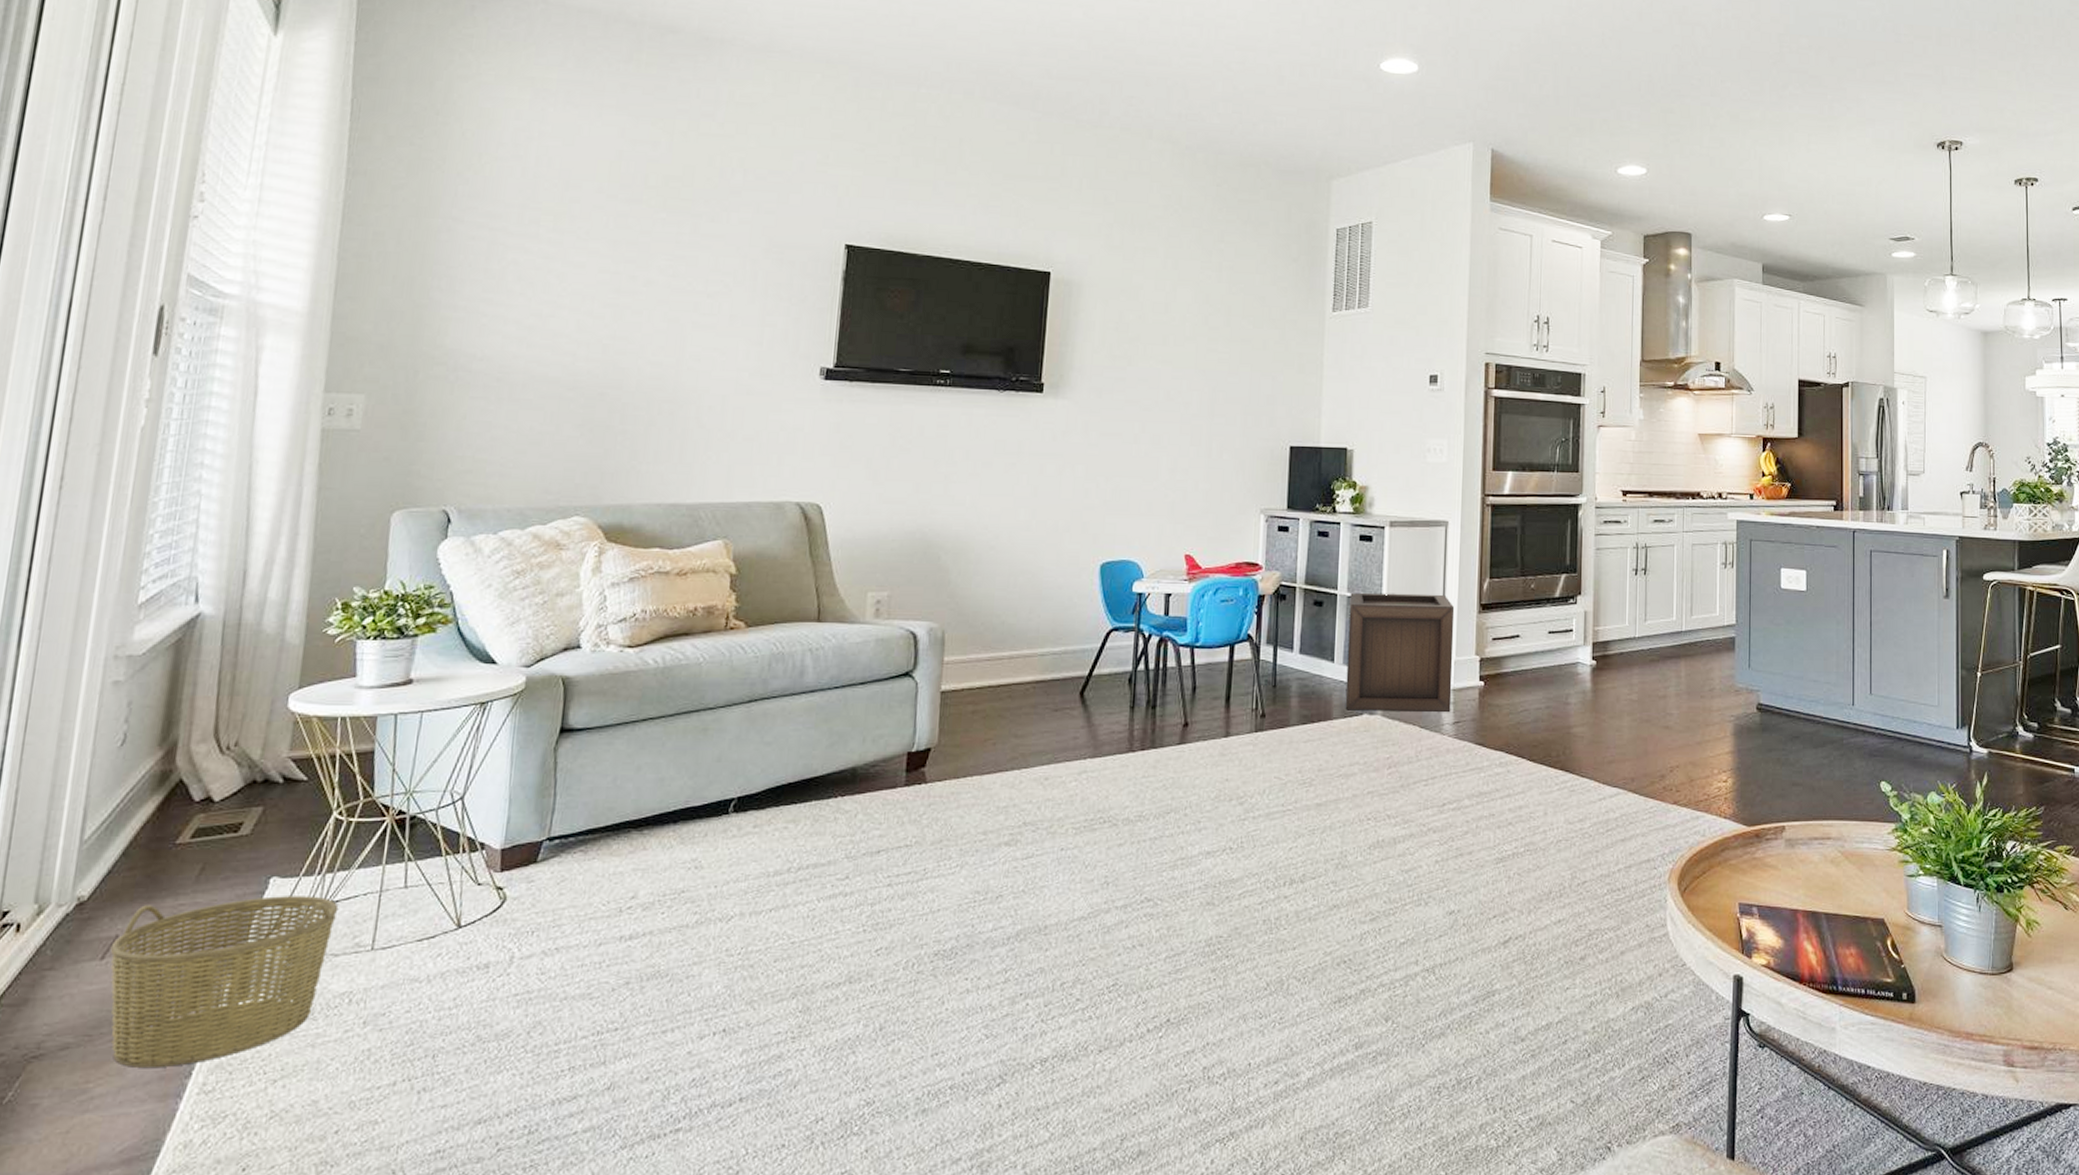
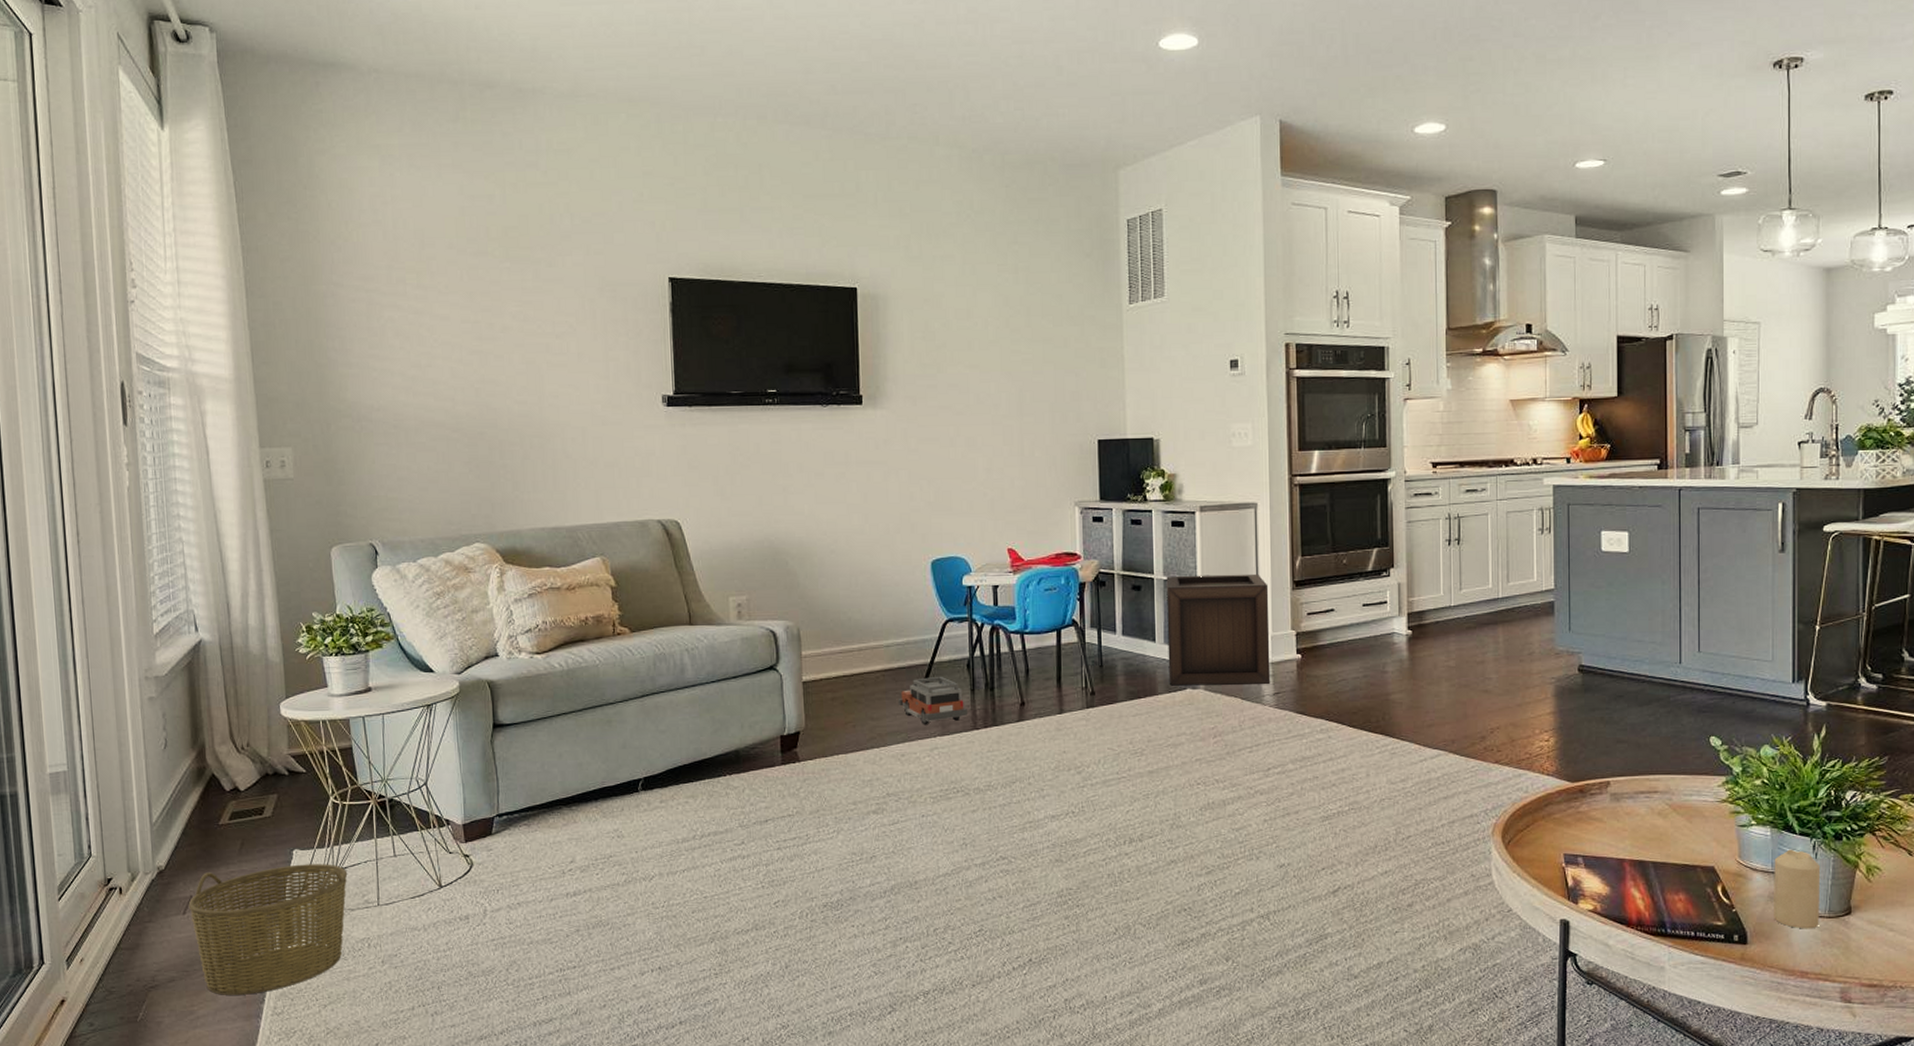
toy truck: none [1047,690,1124,746] -> present [897,676,967,725]
candle: none [1940,901,1983,987] -> present [1774,849,1820,929]

